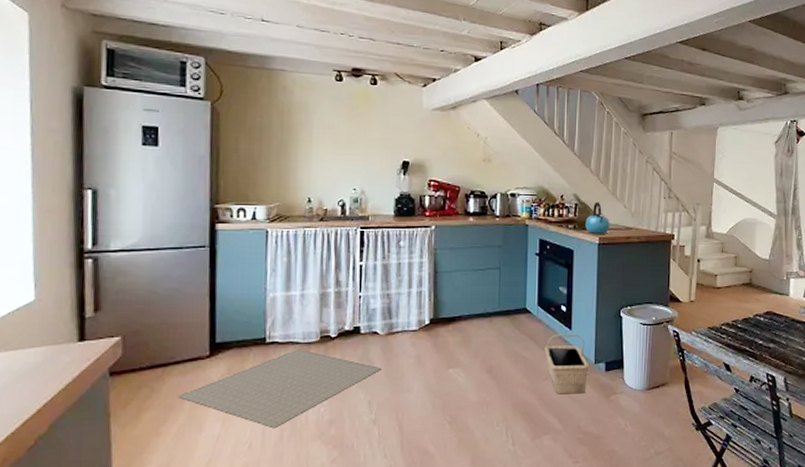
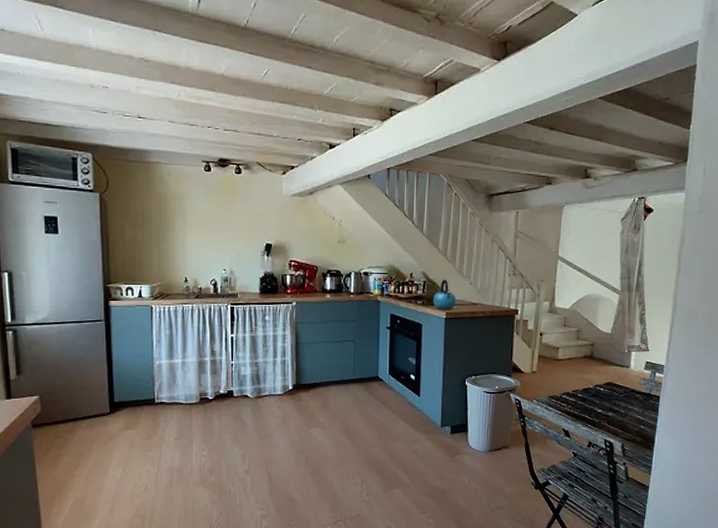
doormat: present [177,350,382,429] -> none [86,409,252,475]
basket: present [545,334,589,395] -> none [395,400,436,453]

